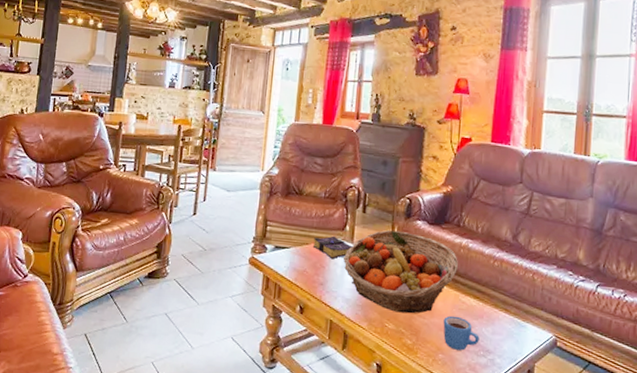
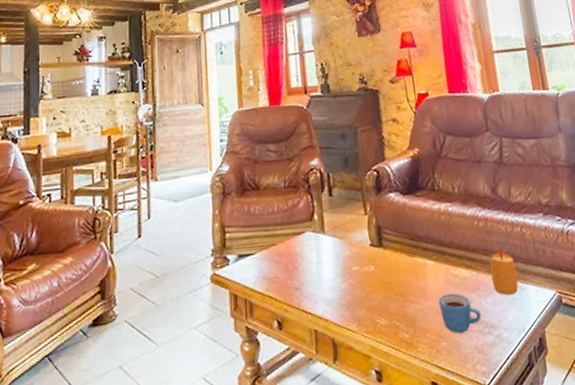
book: present [313,235,352,260] -> none [281,229,325,257]
fruit basket: present [343,230,458,314] -> none [317,208,442,304]
candle: none [495,285,521,330] -> present [489,245,519,296]

